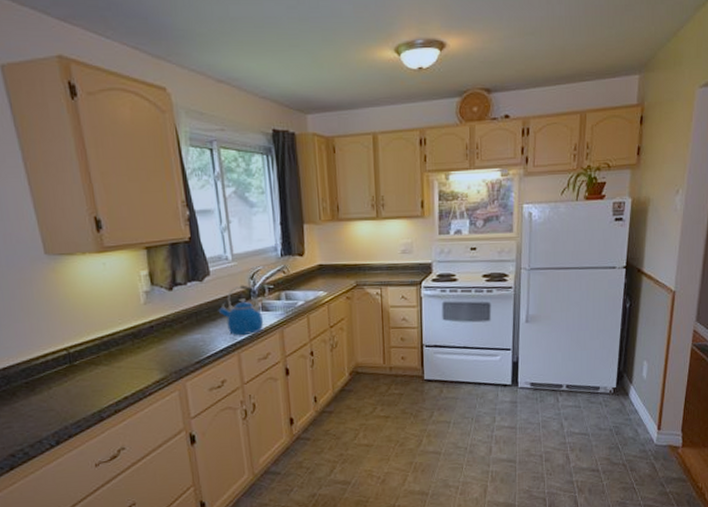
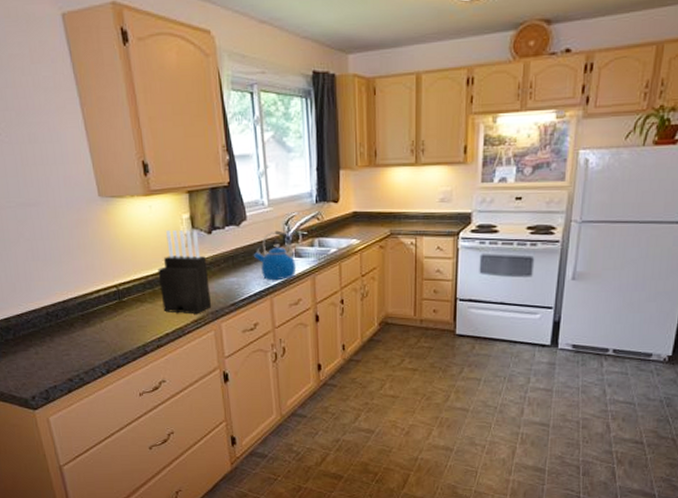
knife block: none [114,287,175,375] -> present [158,230,212,315]

